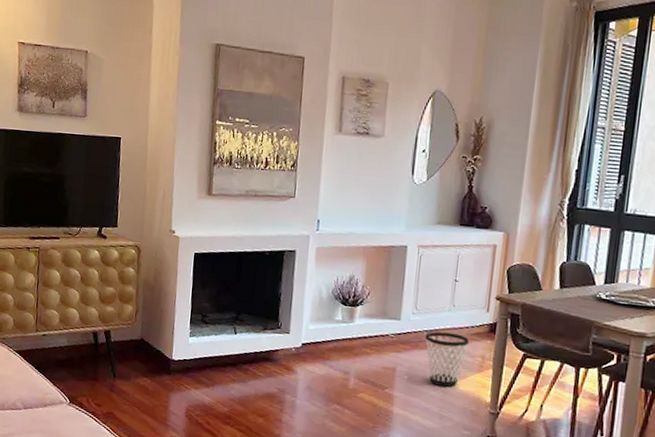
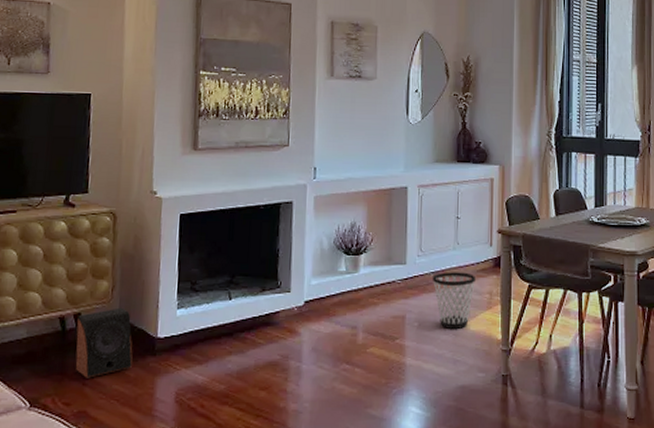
speaker: none [105,329,152,386] -> present [75,307,133,378]

